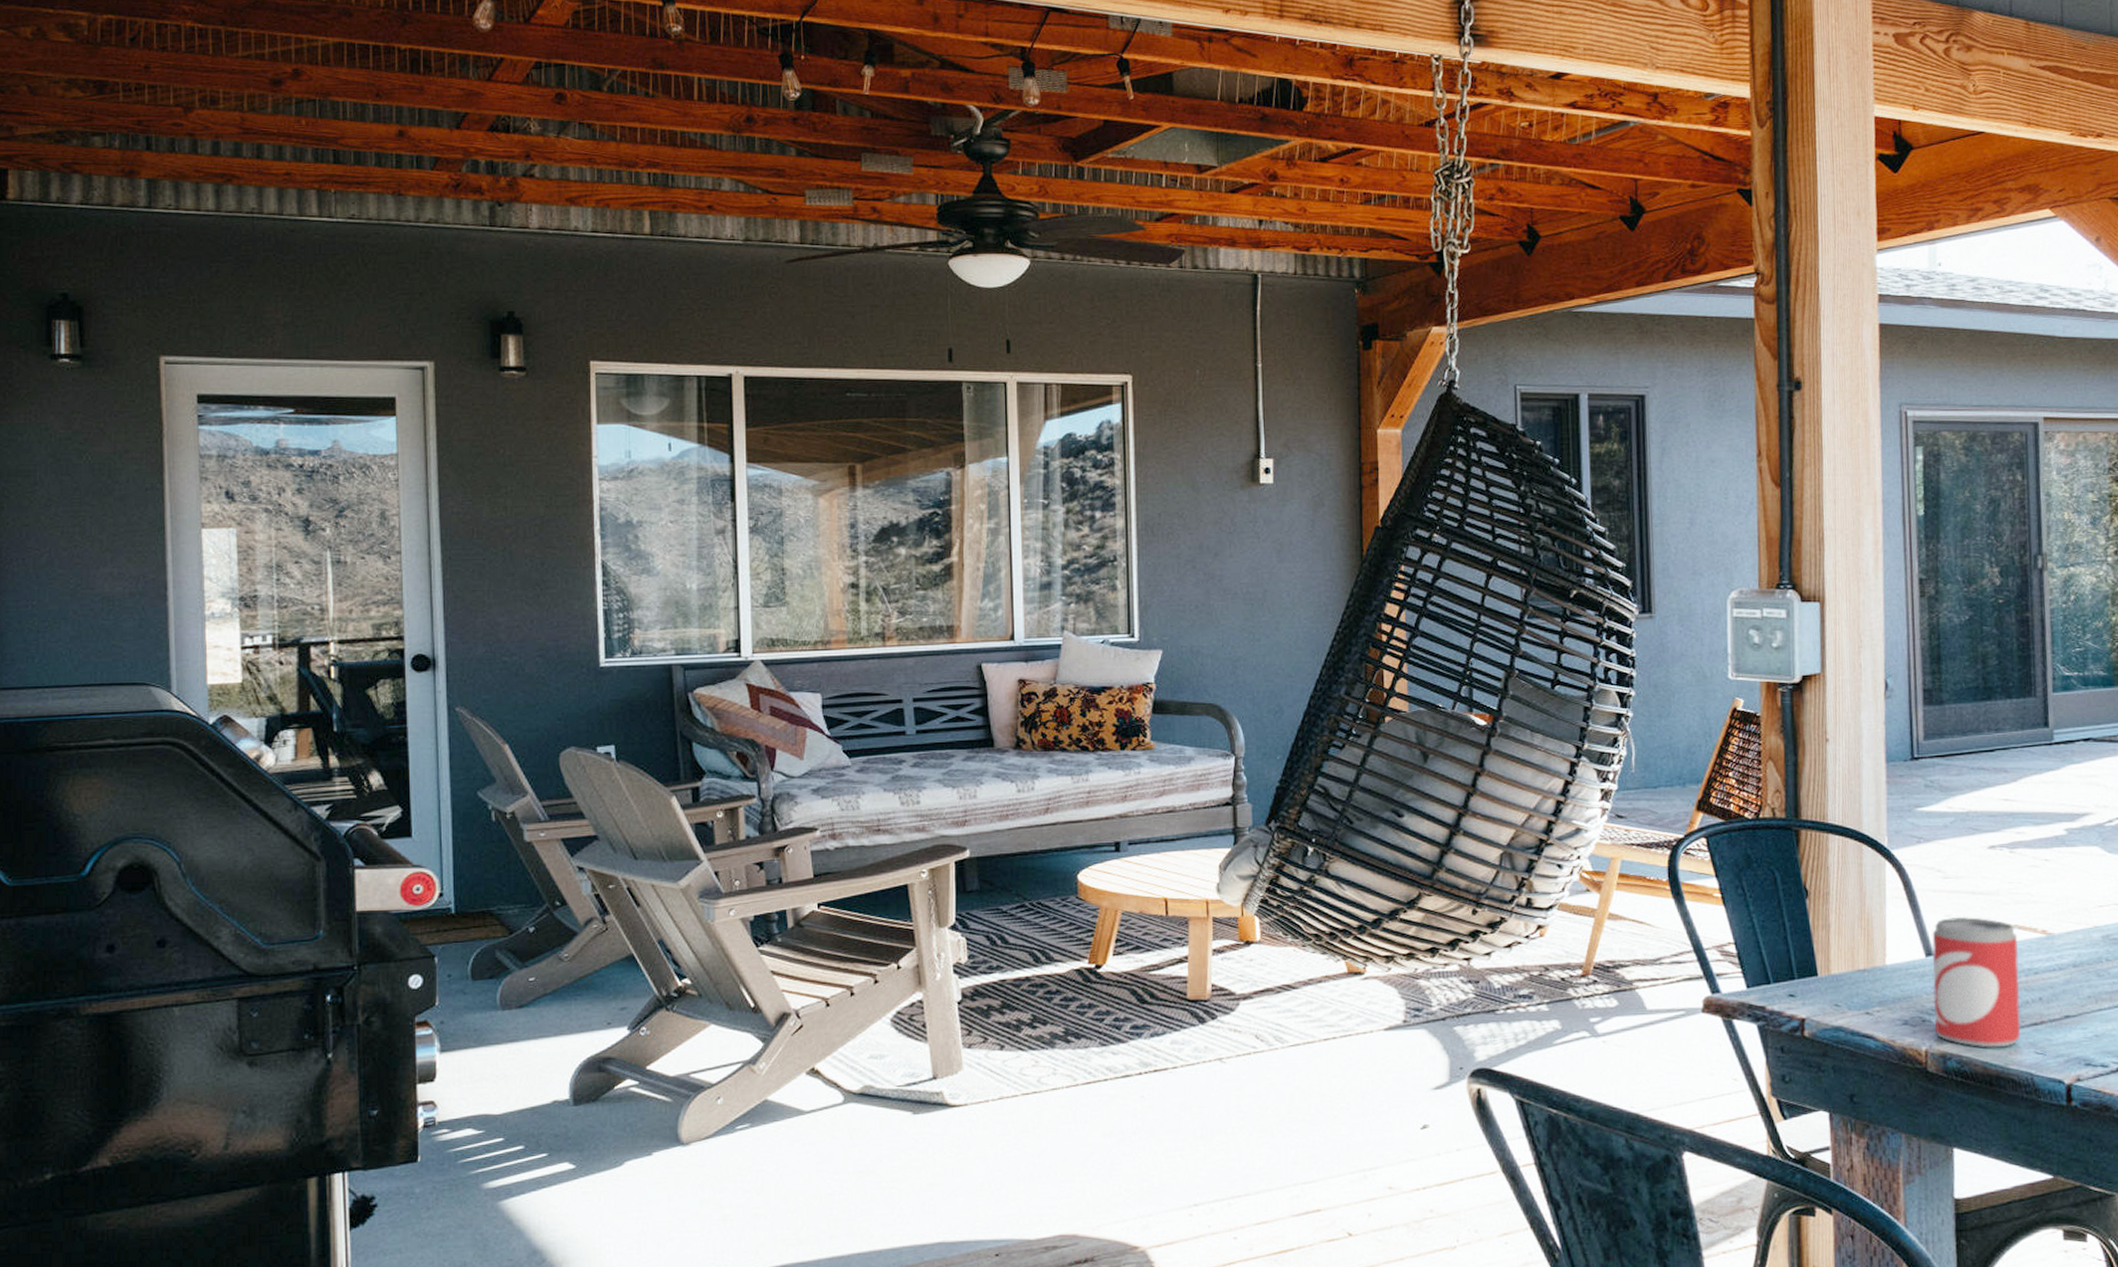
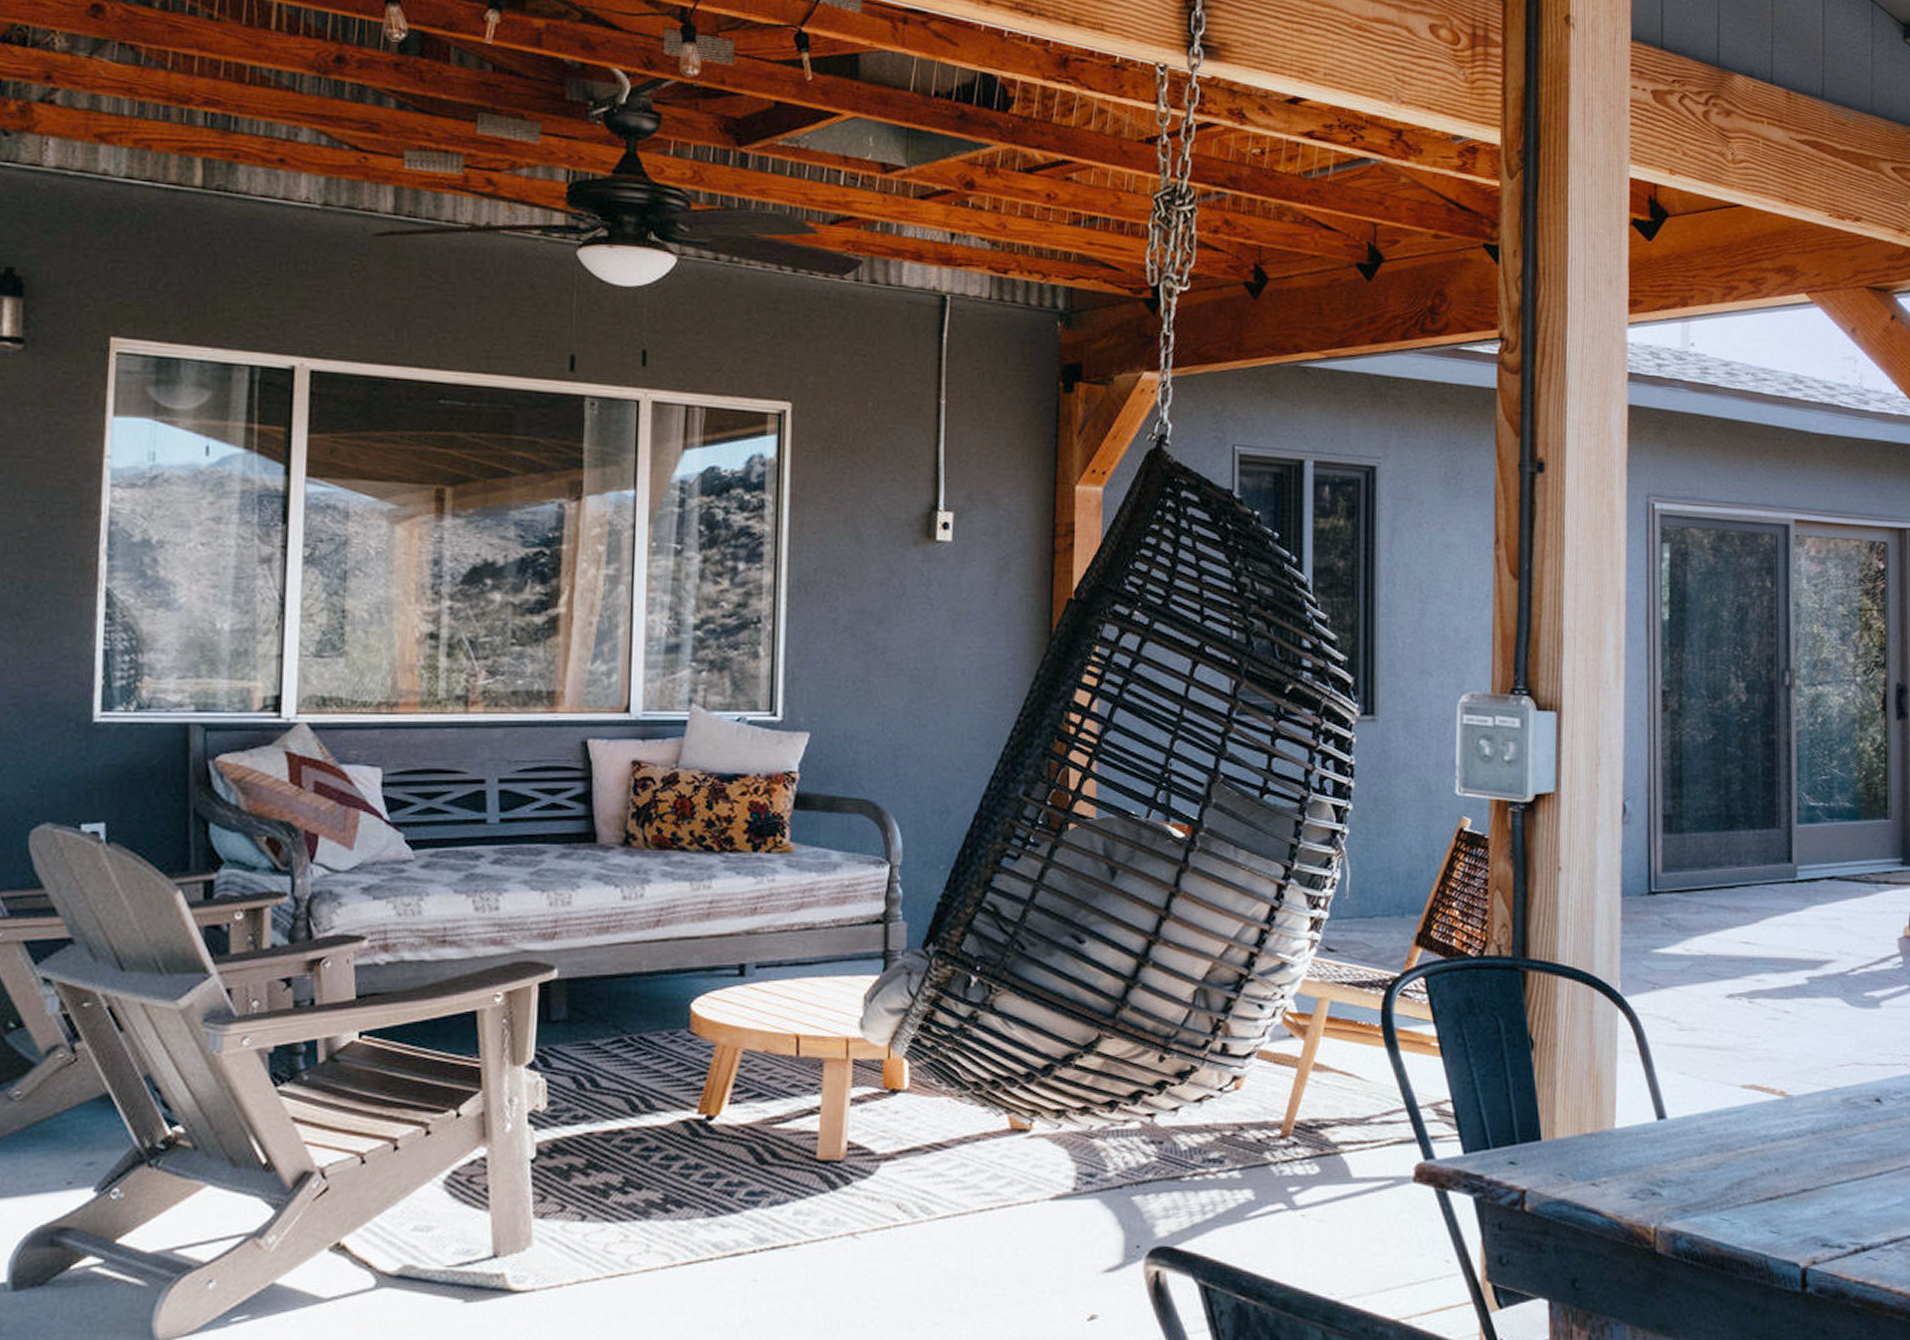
beer can: present [1931,916,2021,1048] -> none [1664,1074,1756,1226]

